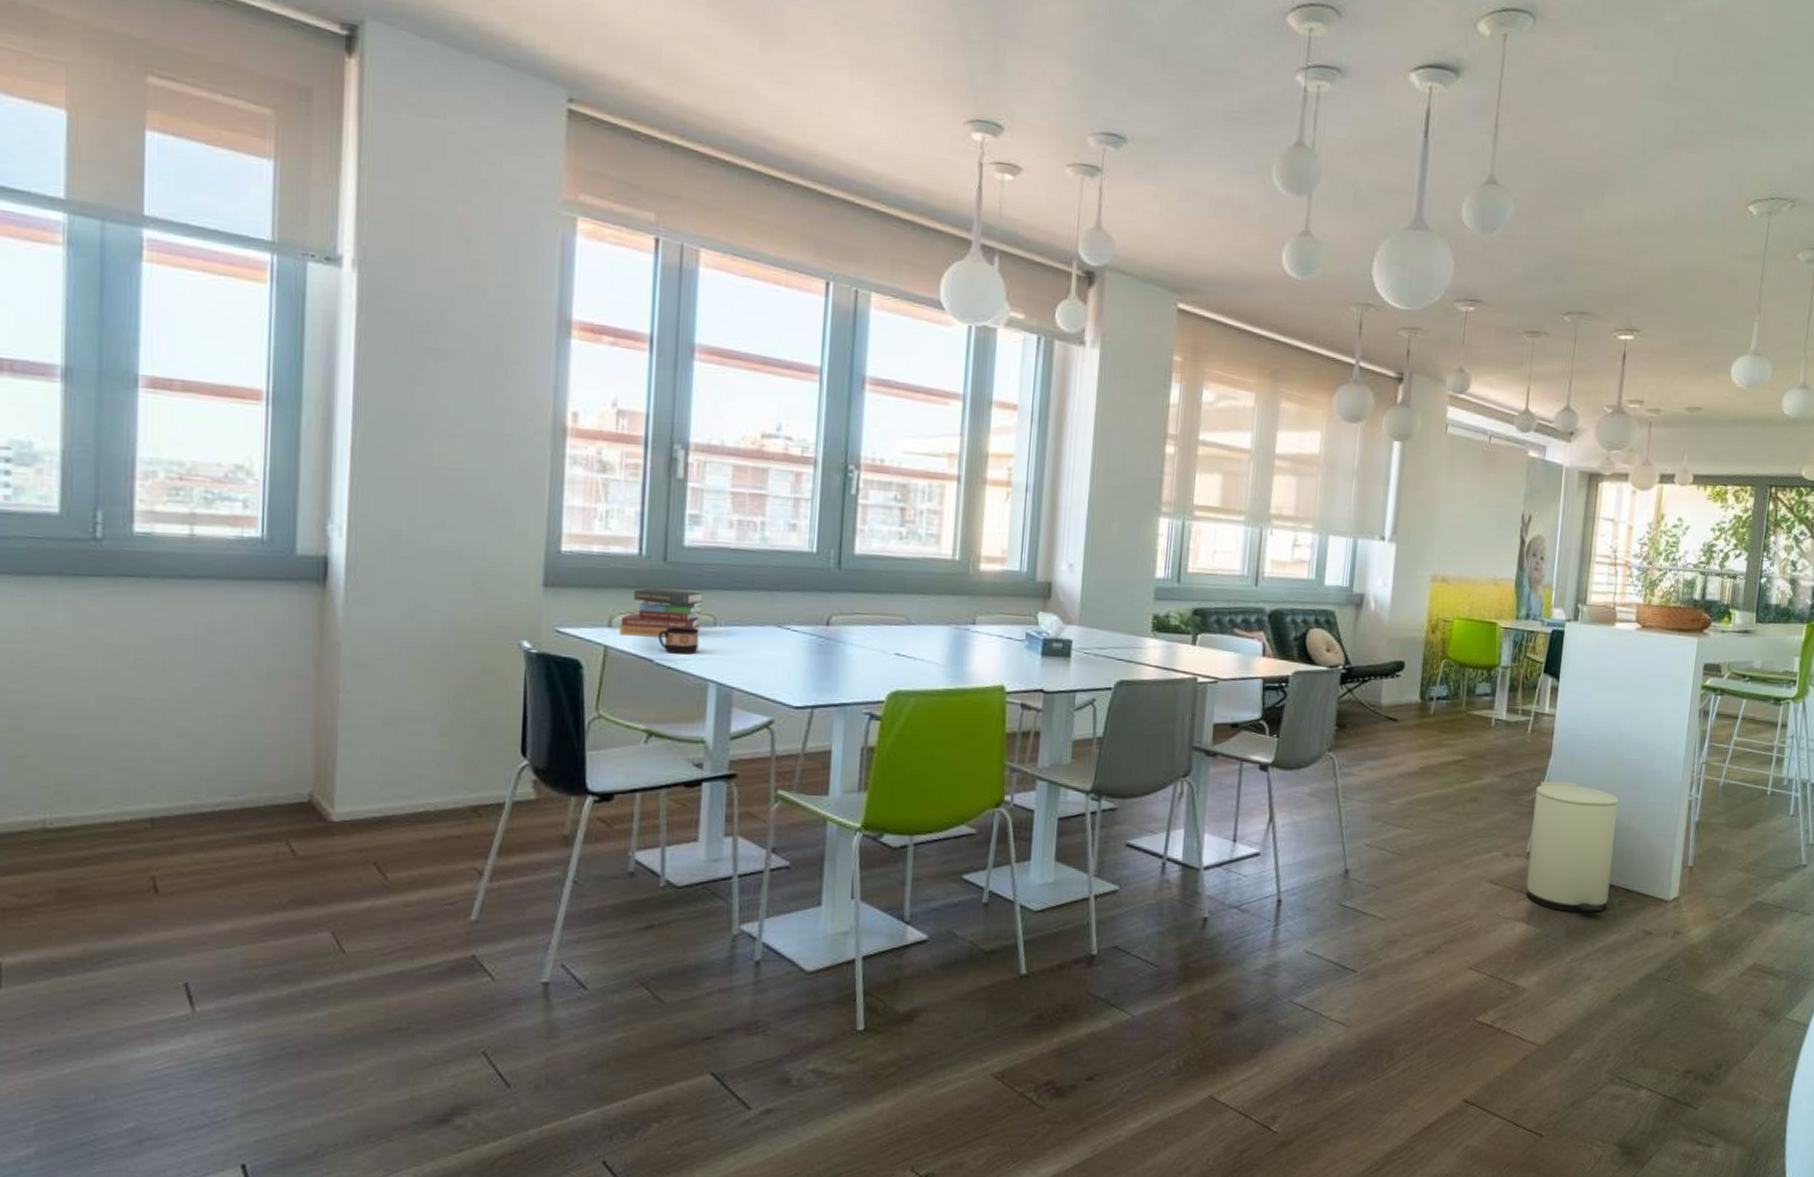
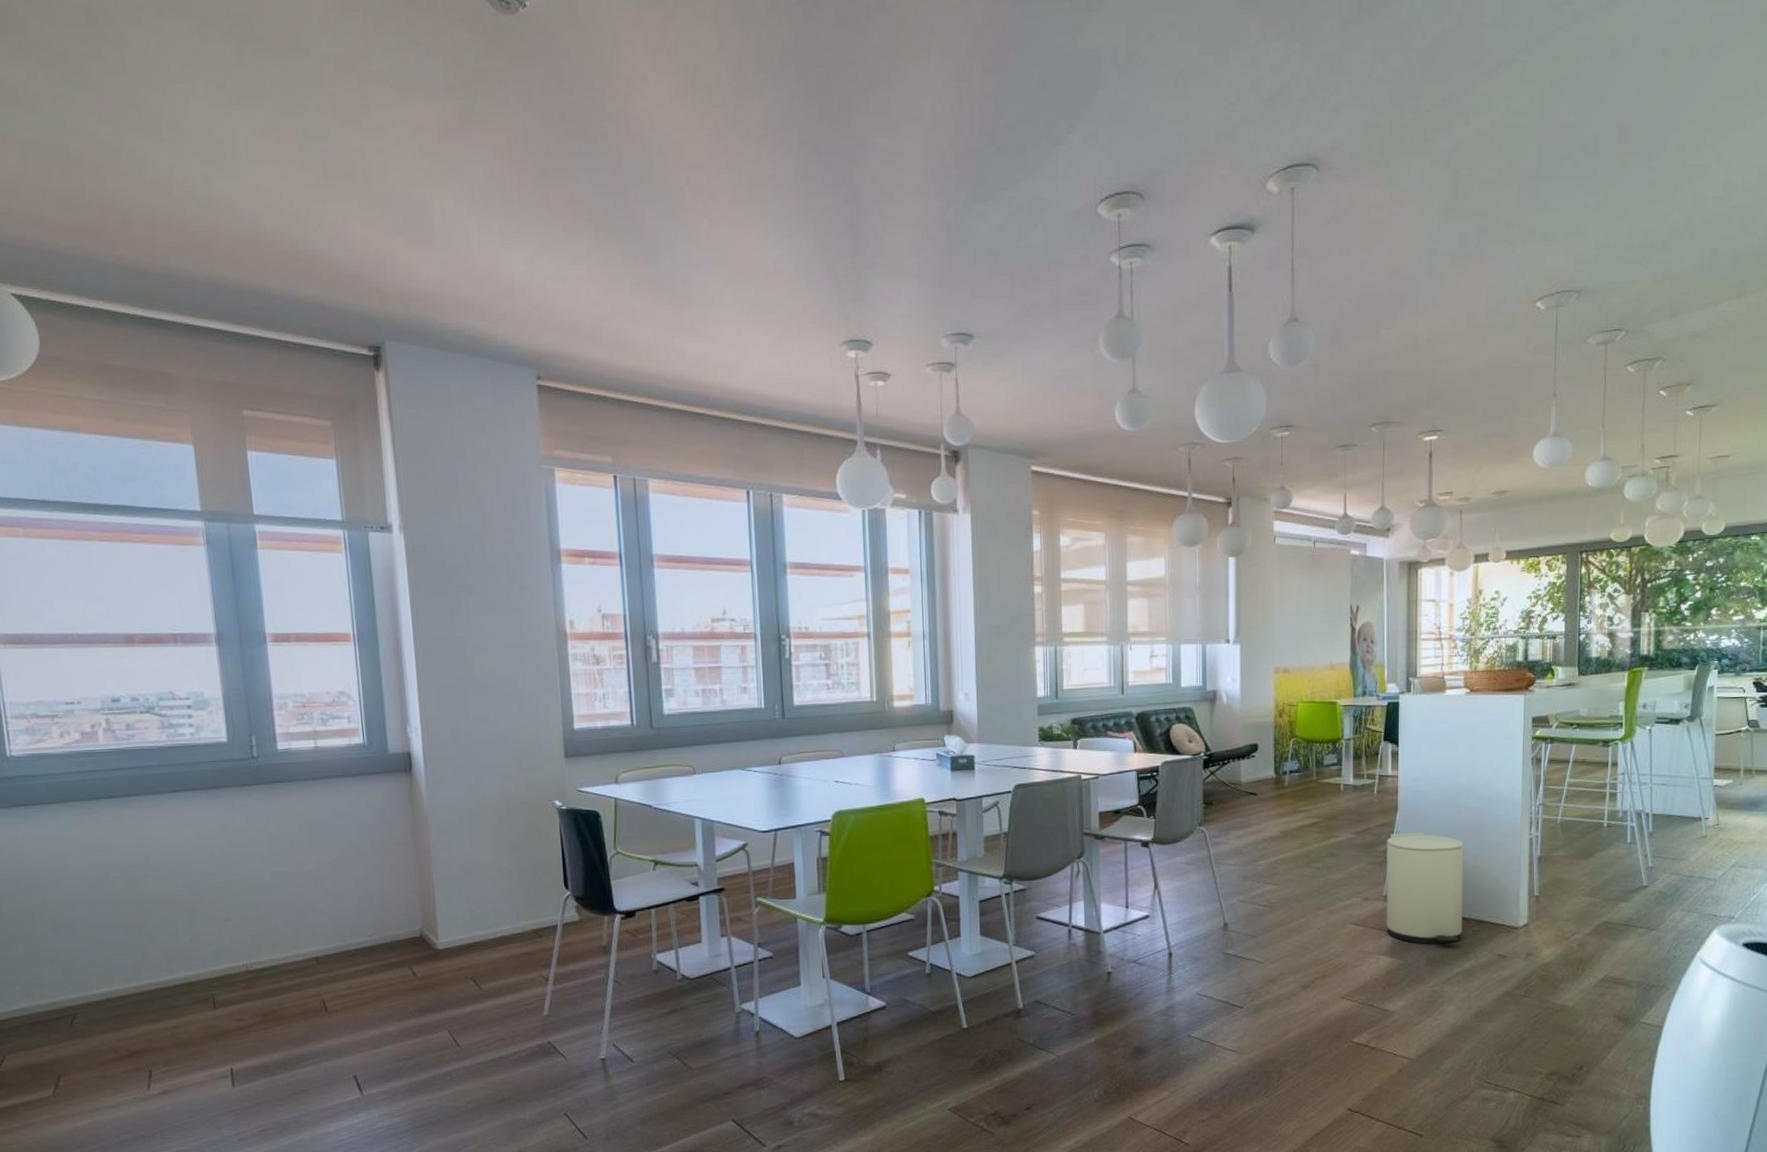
books: present [620,588,703,638] -> none [624,748,685,789]
cup: present [658,626,700,656] -> none [653,777,684,800]

